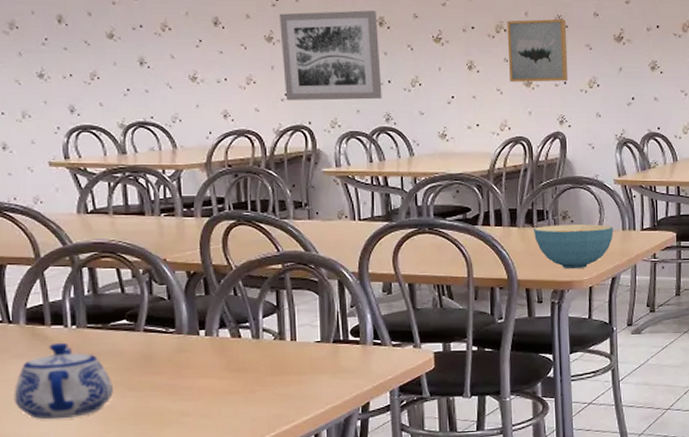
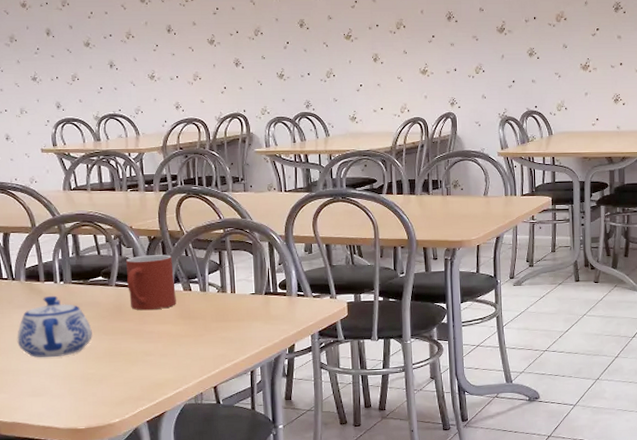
mug: none [157,294,222,362] -> present [125,255,176,311]
wall art: present [279,10,382,101] -> none [219,15,303,93]
wall art: present [507,18,568,82] -> none [405,14,458,71]
cereal bowl: present [533,224,614,269] -> none [429,191,498,230]

